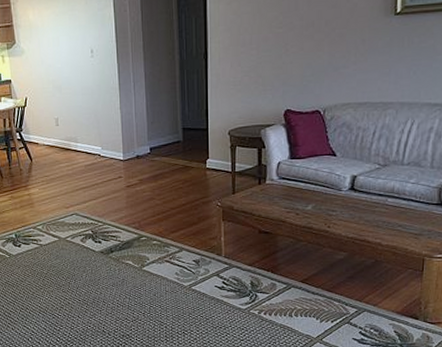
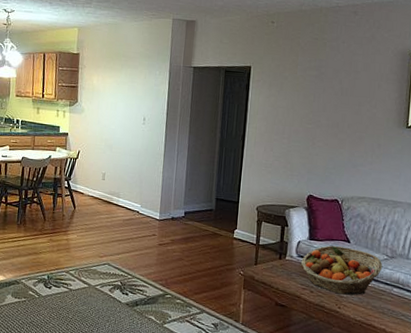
fruit basket: none [284,161,375,213] -> present [301,245,383,296]

